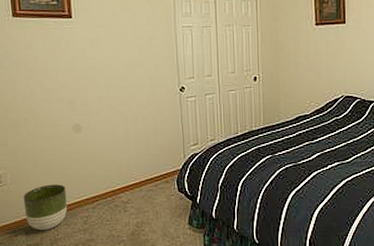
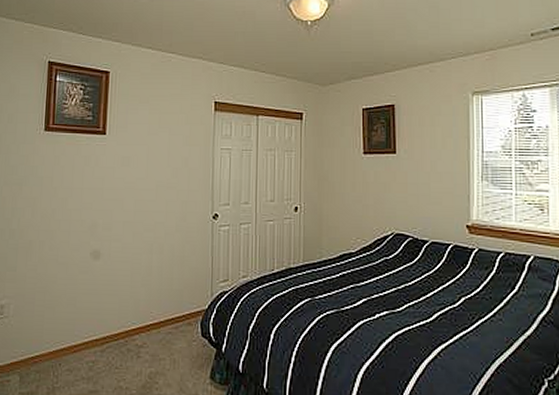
planter: present [23,184,68,230] -> none [23,319,74,376]

